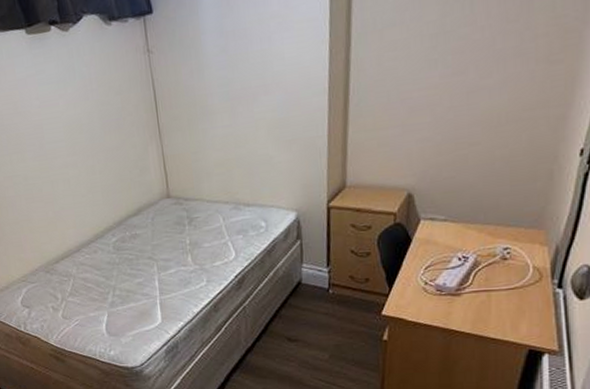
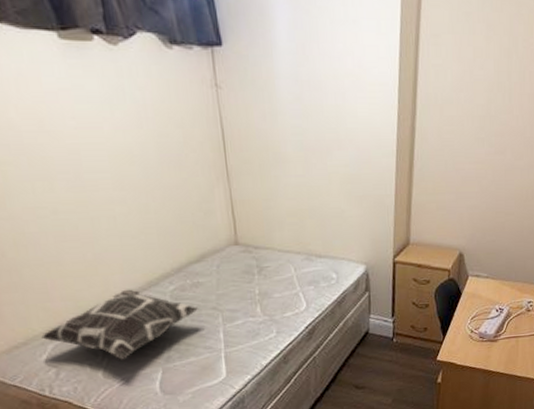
decorative pillow: none [18,241,137,303] -> present [41,289,199,360]

